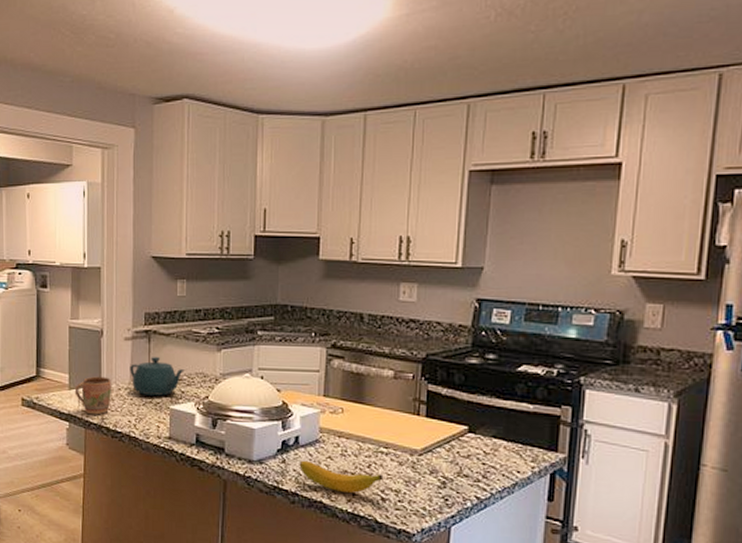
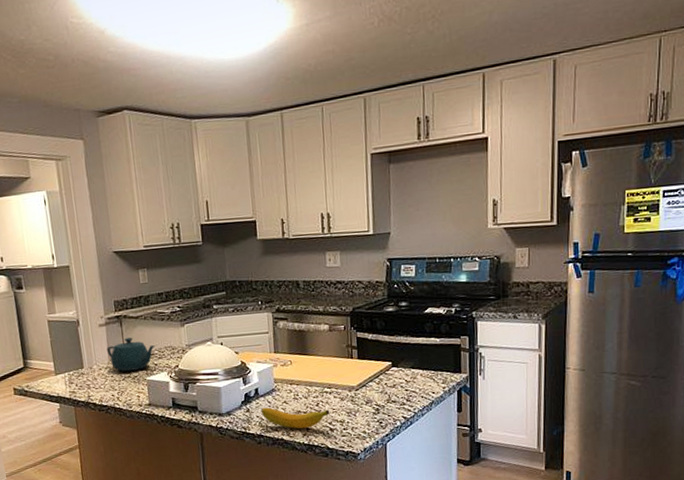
mug: present [74,376,111,415] -> none [60,360,94,394]

